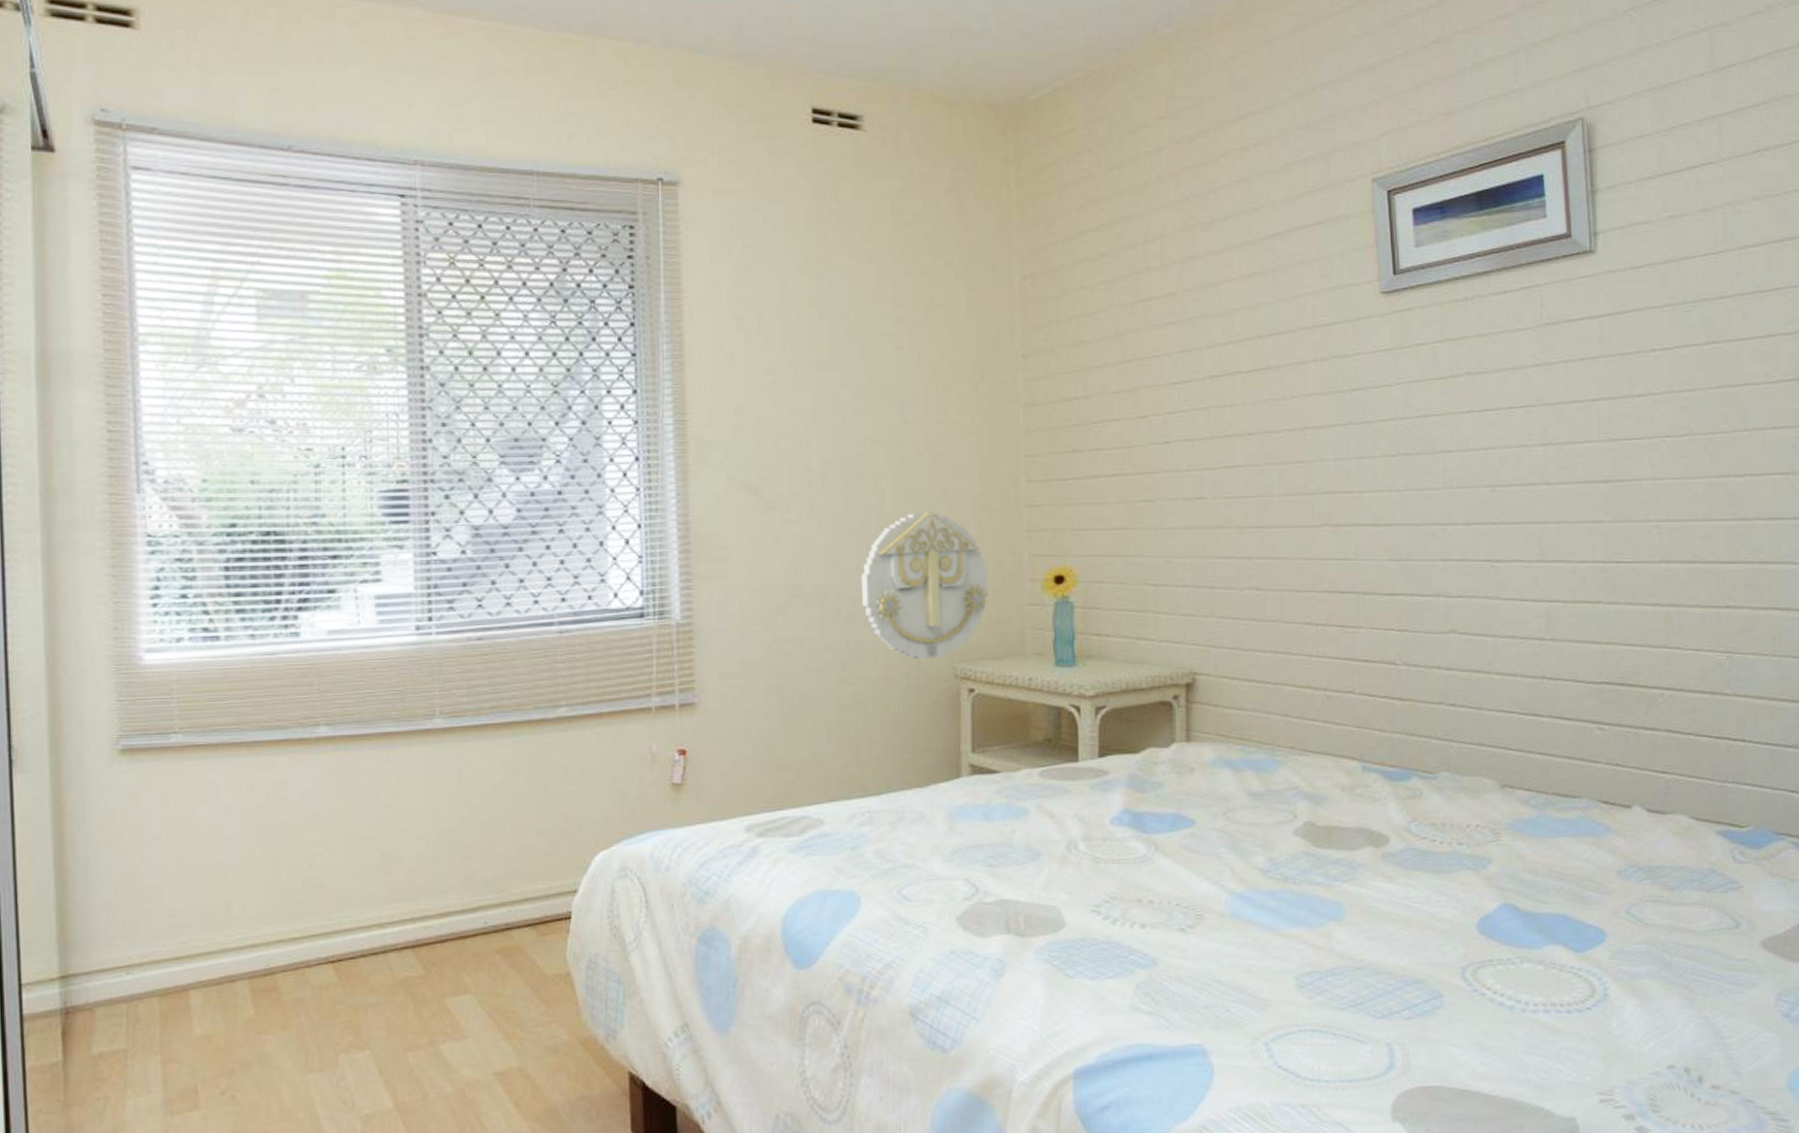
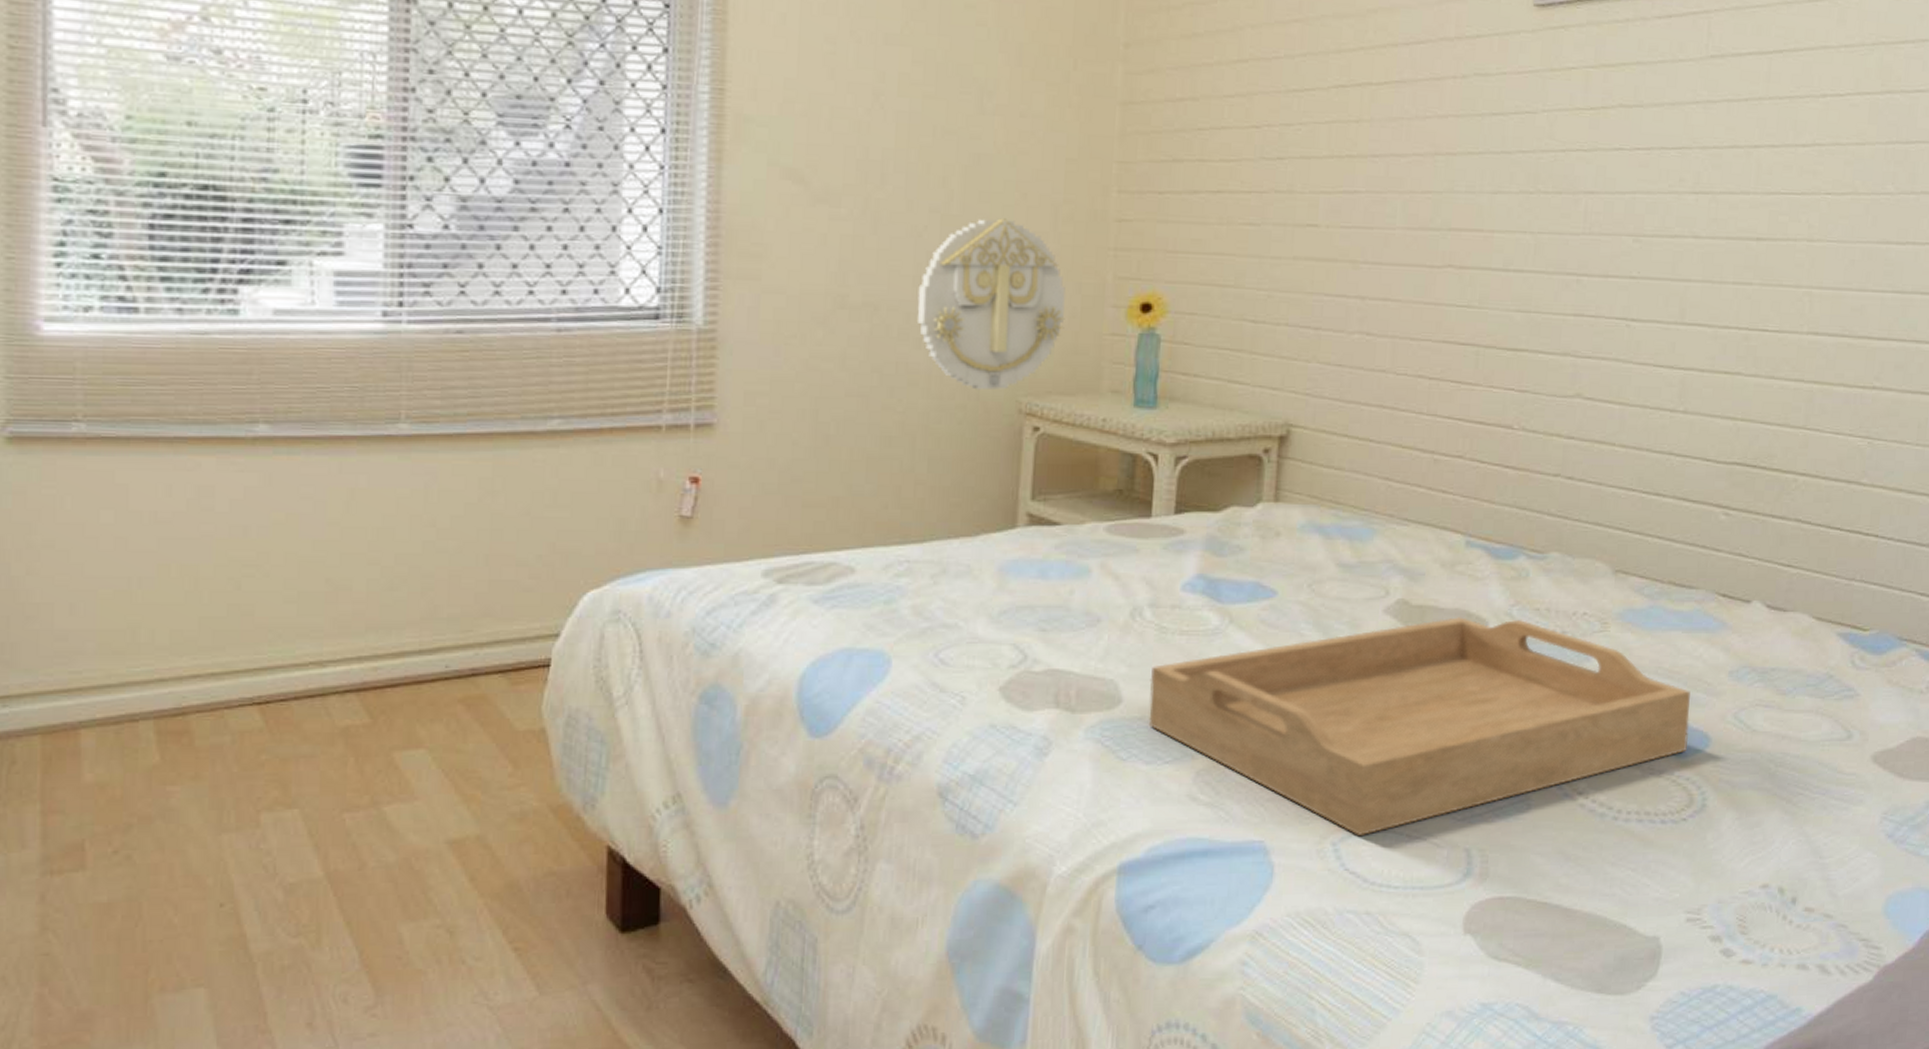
serving tray: none [1088,833,1586,1036] -> present [1148,617,1690,835]

